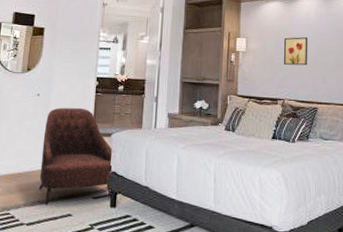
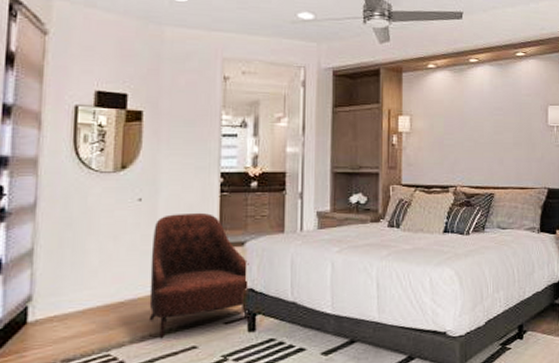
wall art: present [283,37,308,66] -> none [454,112,482,146]

